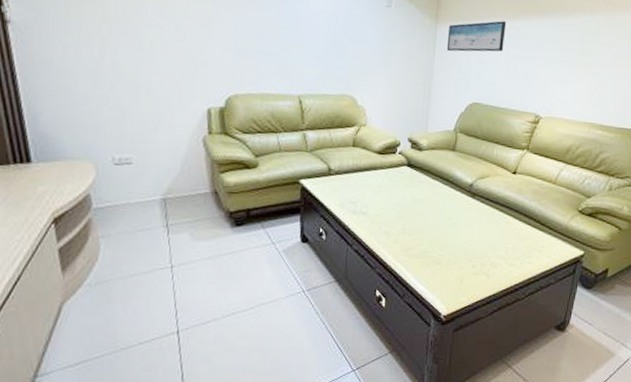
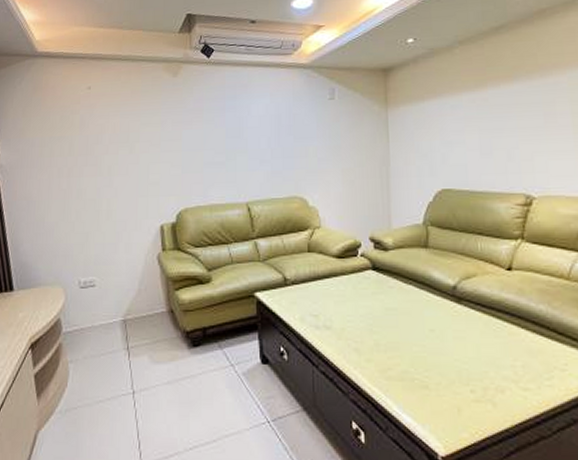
wall art: present [446,21,507,52] -> none [401,93,471,135]

